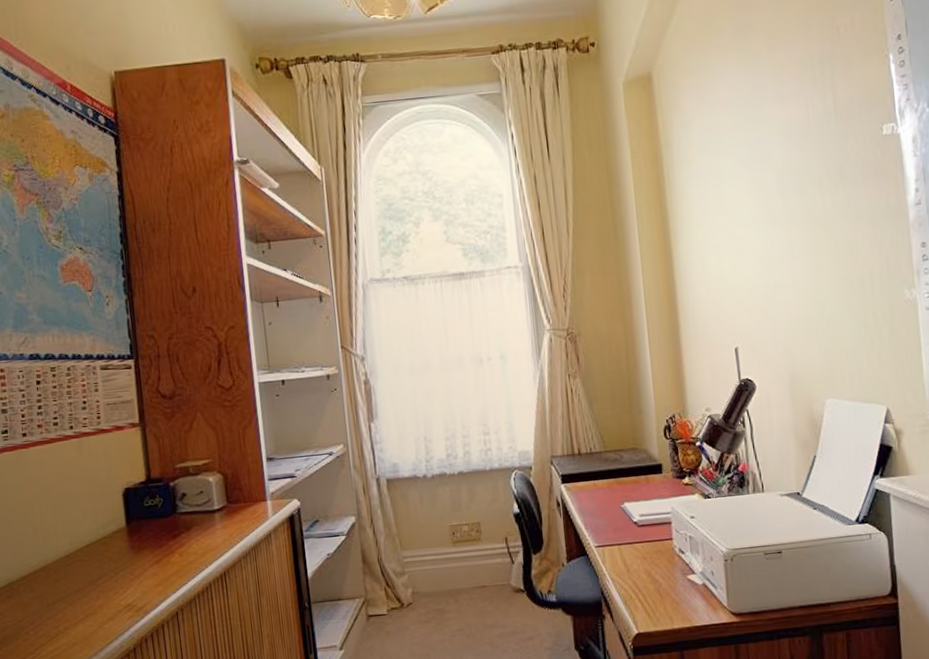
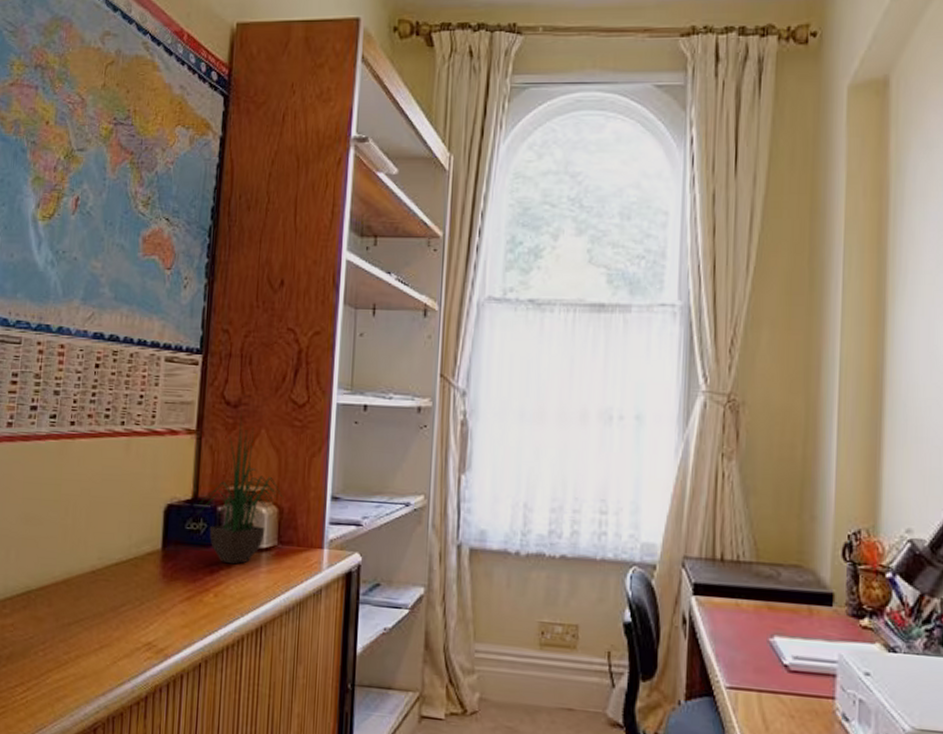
potted plant: none [152,399,226,528] -> present [197,409,284,565]

